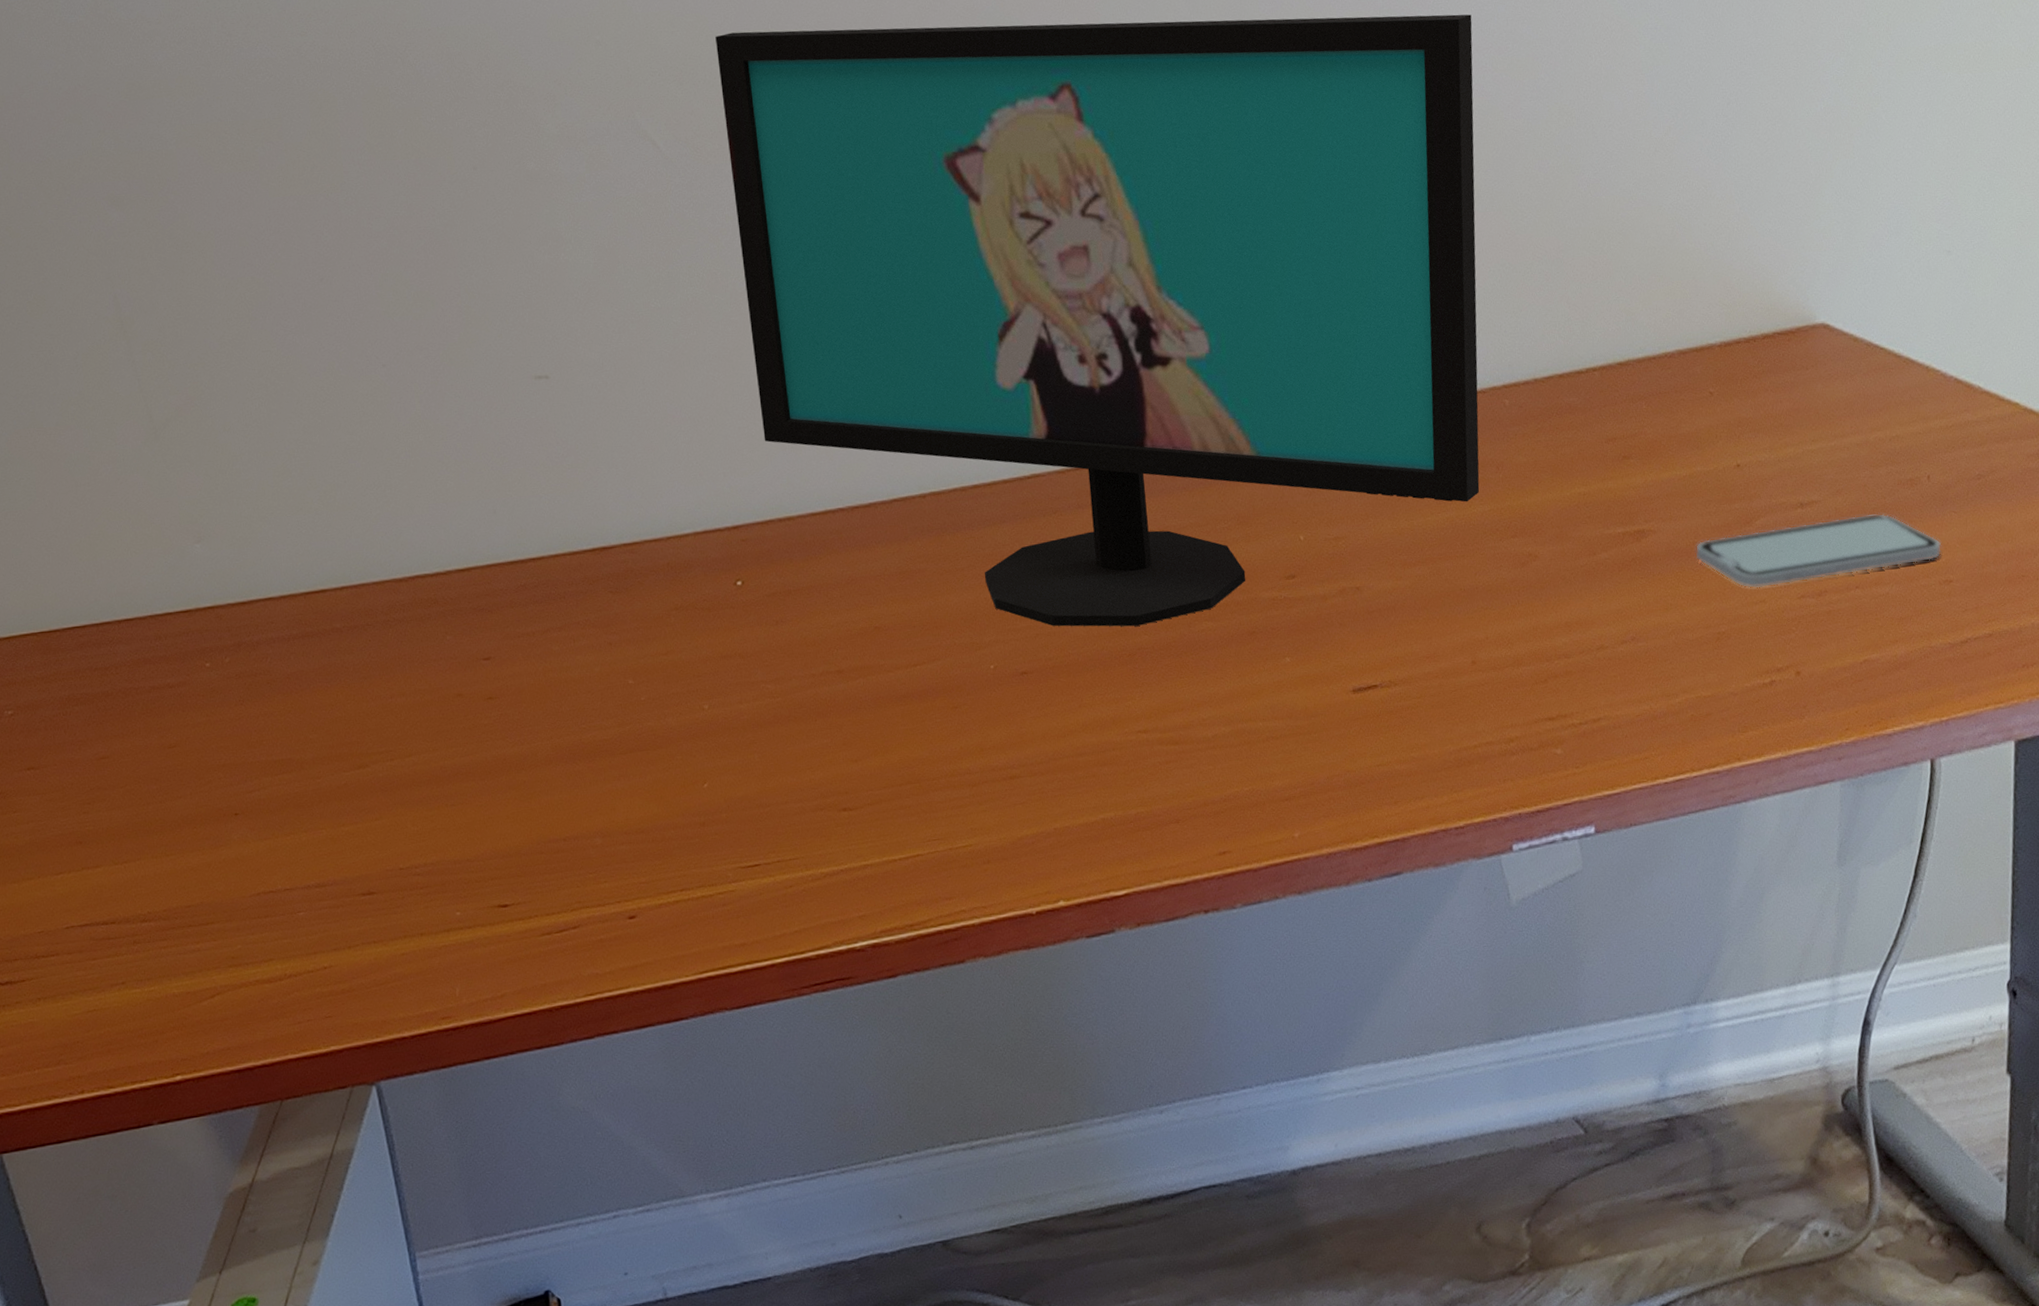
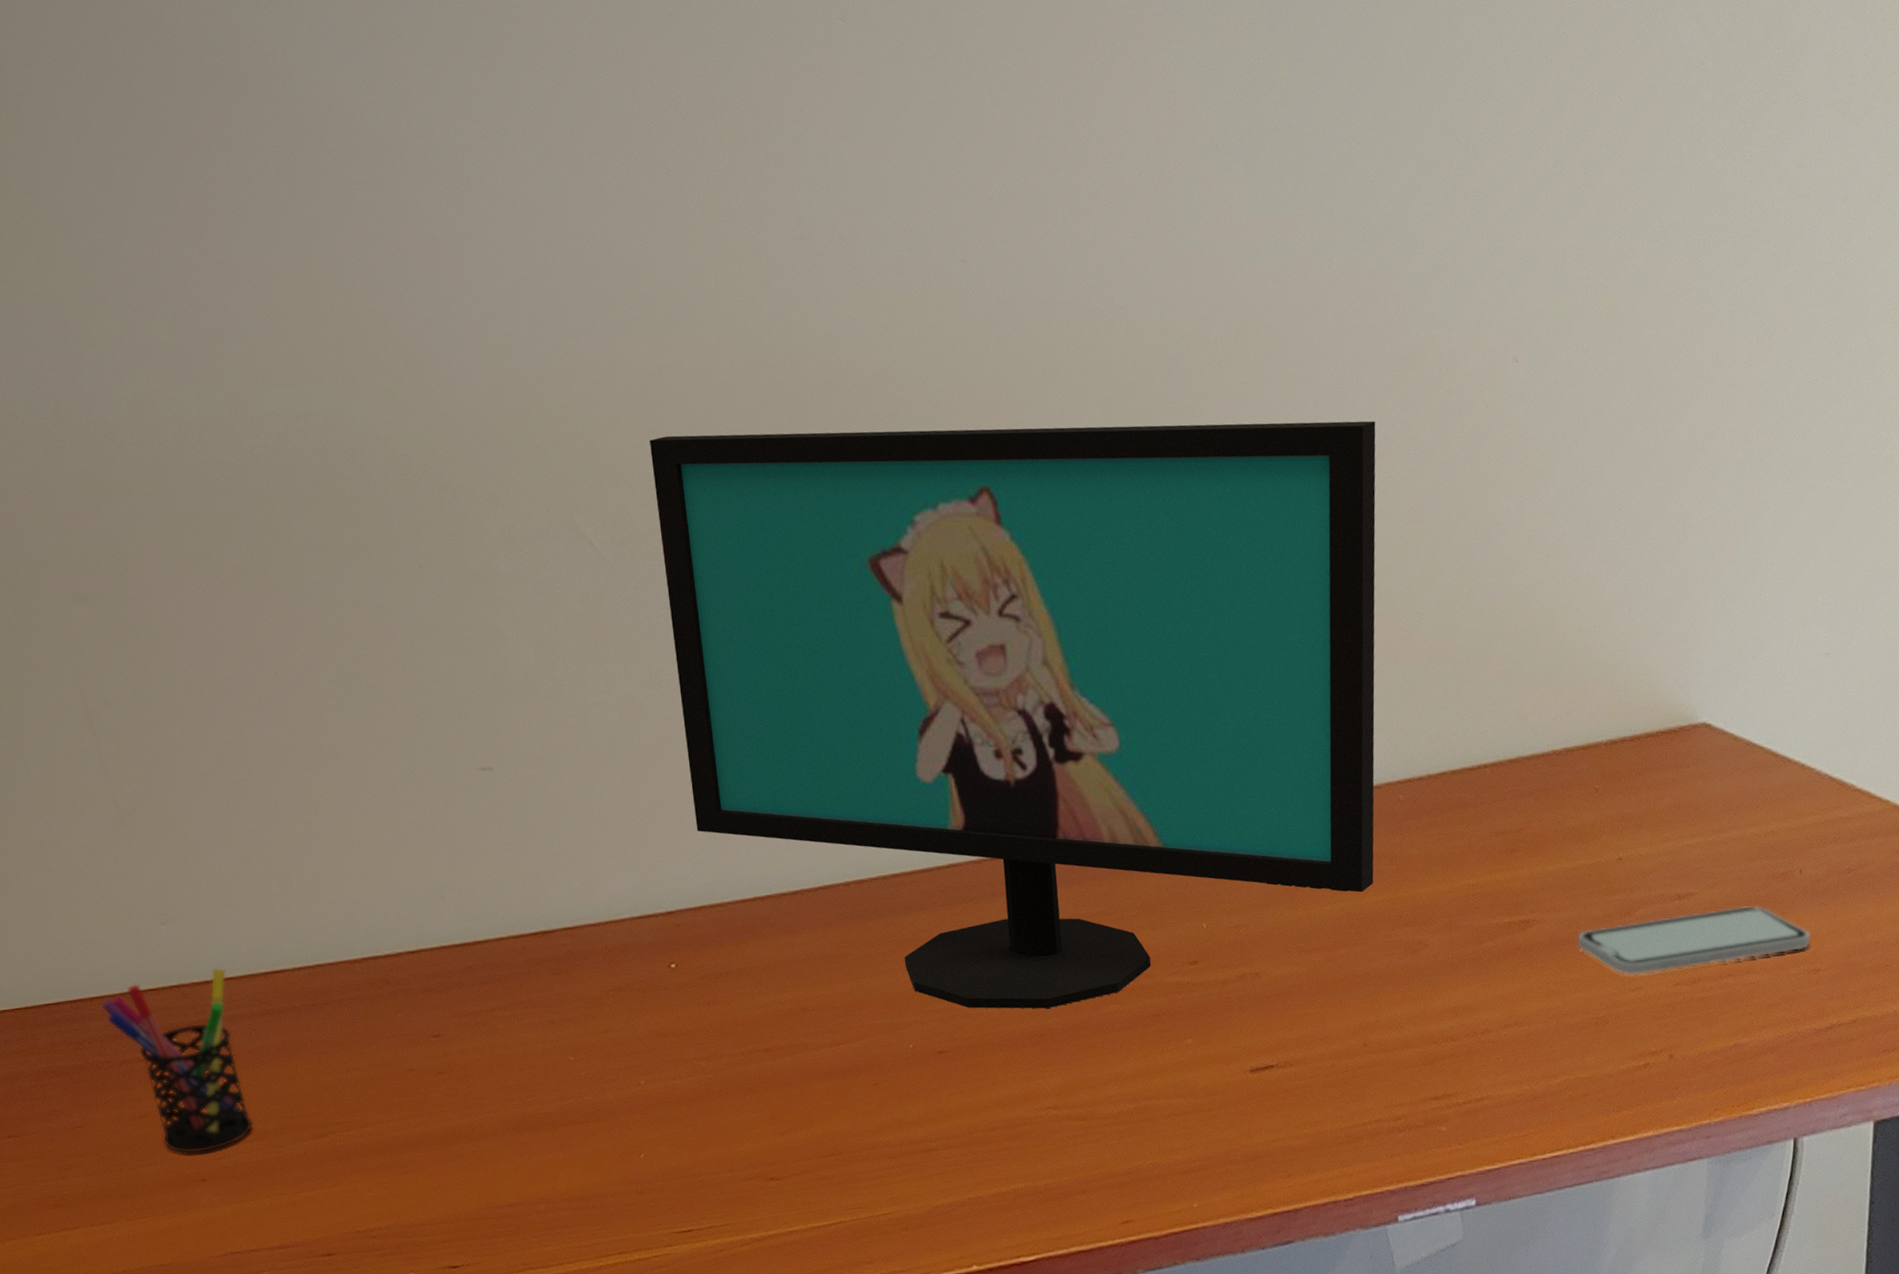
pen holder: none [130,587,290,786] -> present [101,967,253,1154]

